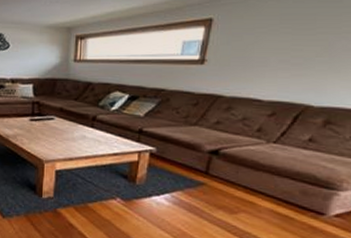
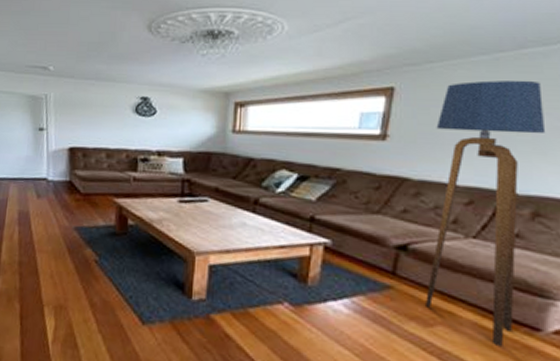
floor lamp: none [232,8,341,228] -> present [426,80,544,348]

